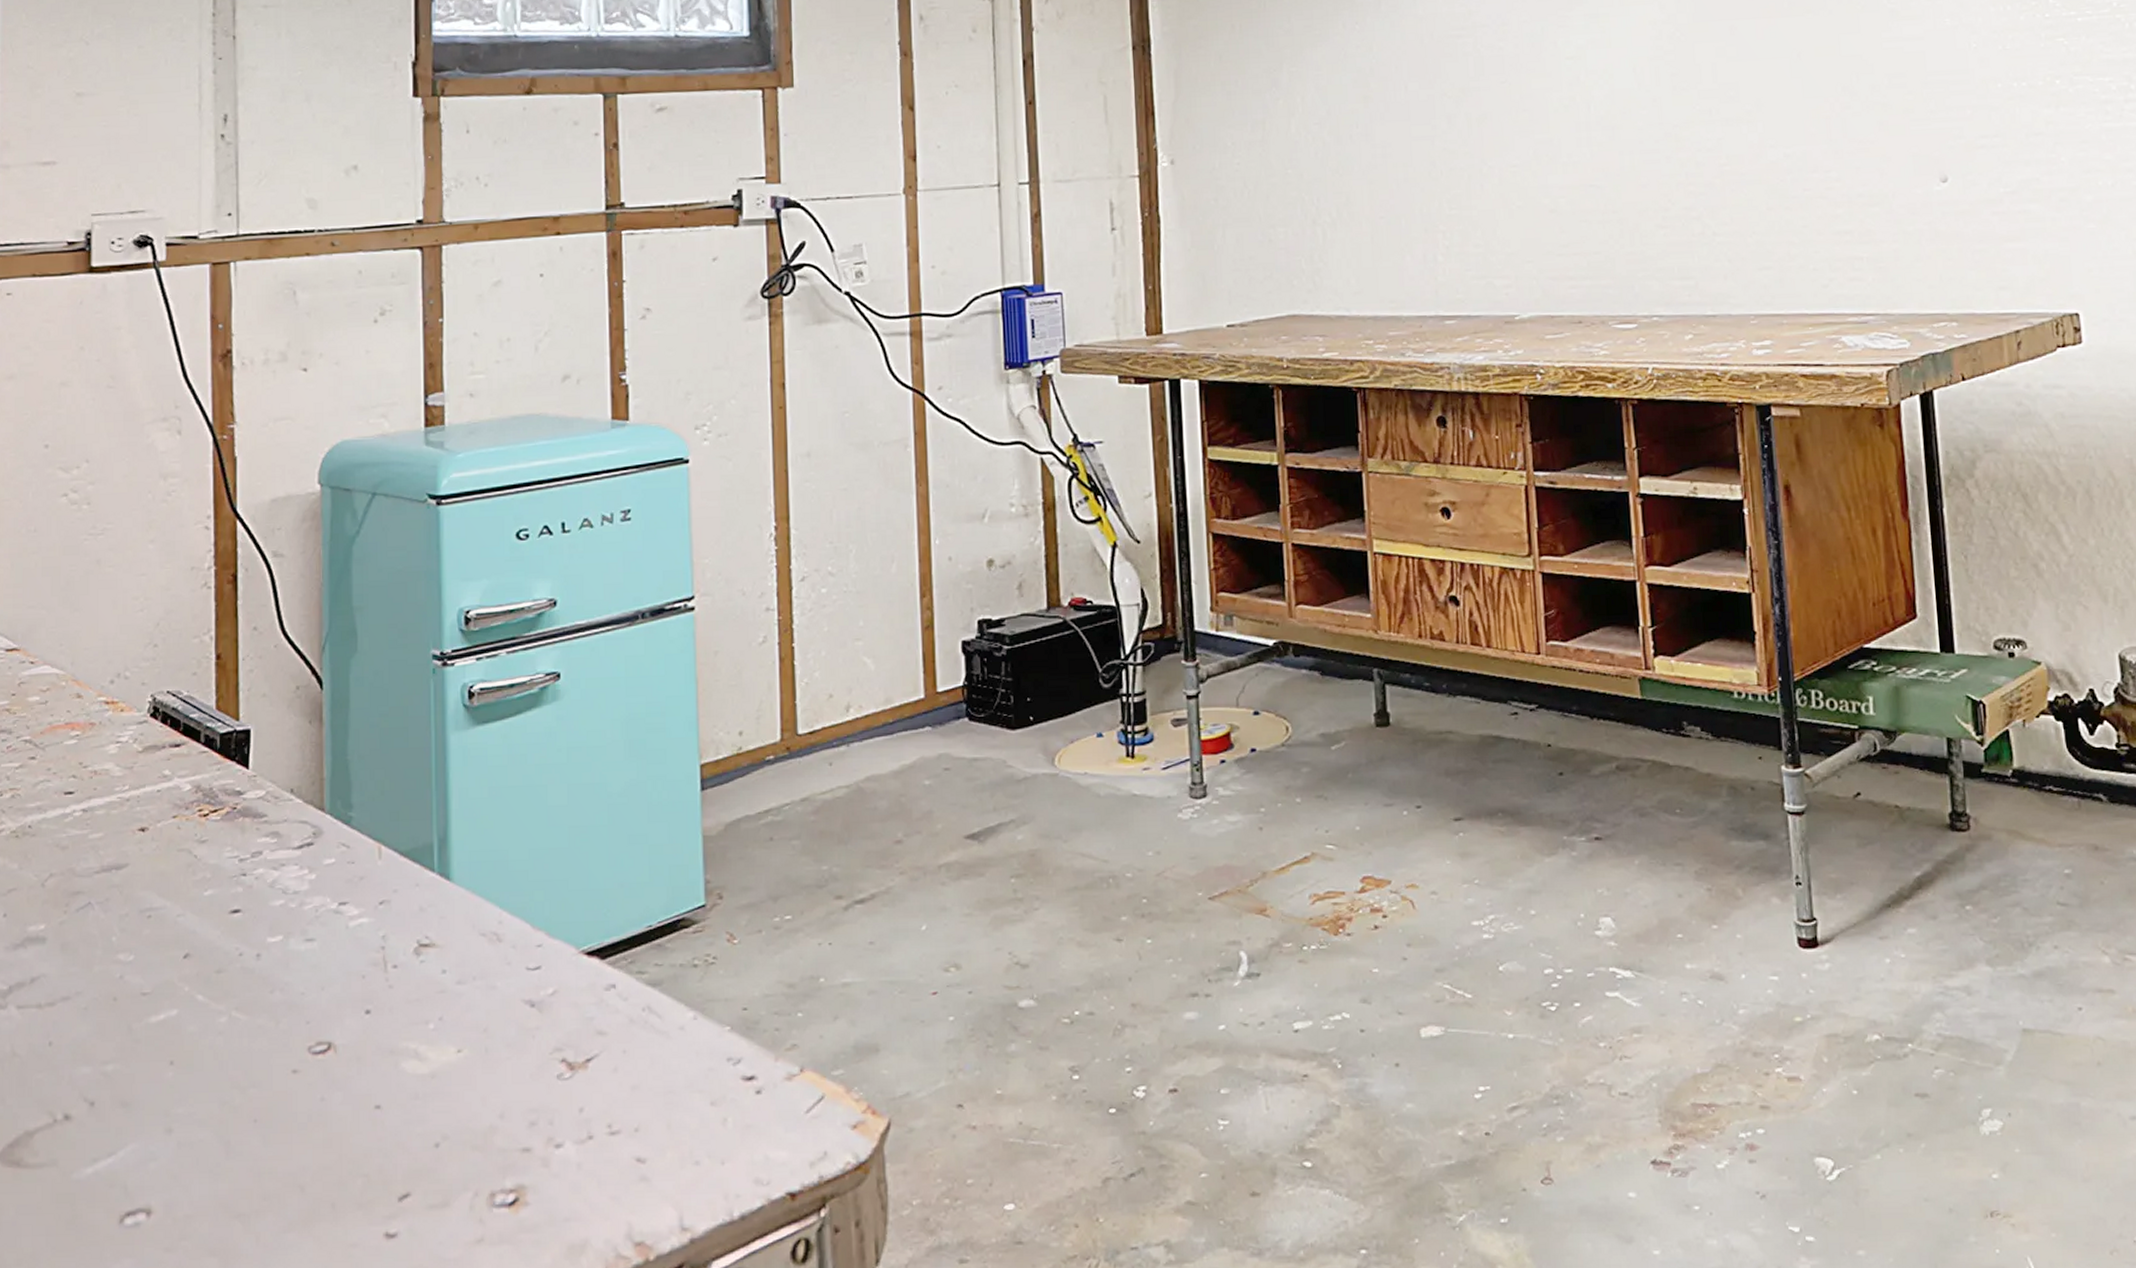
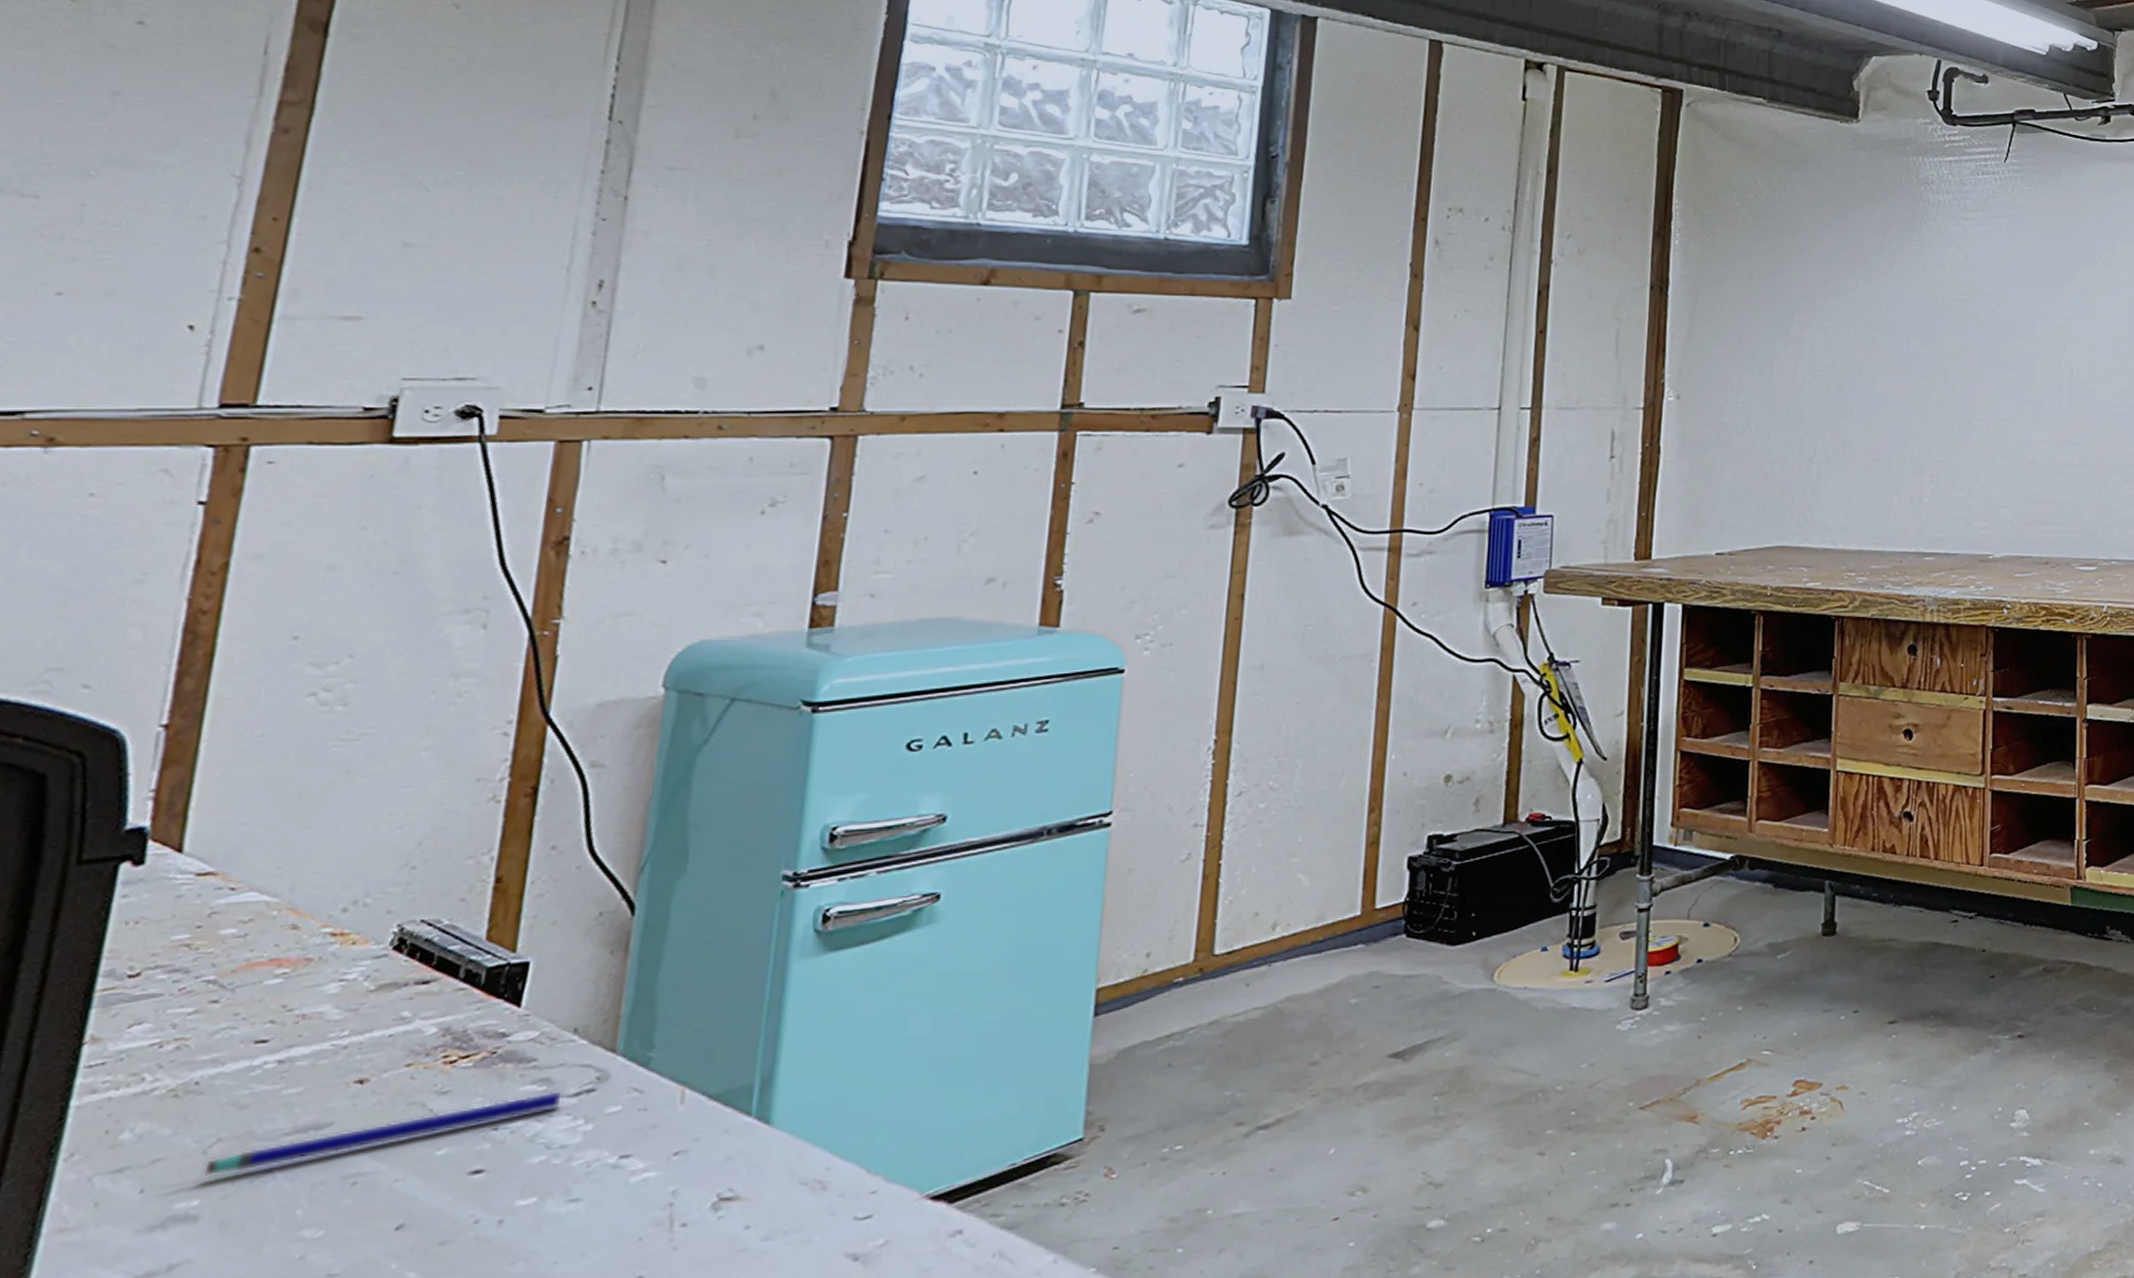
pen: none [44,844,290,905] -> present [203,1091,564,1177]

